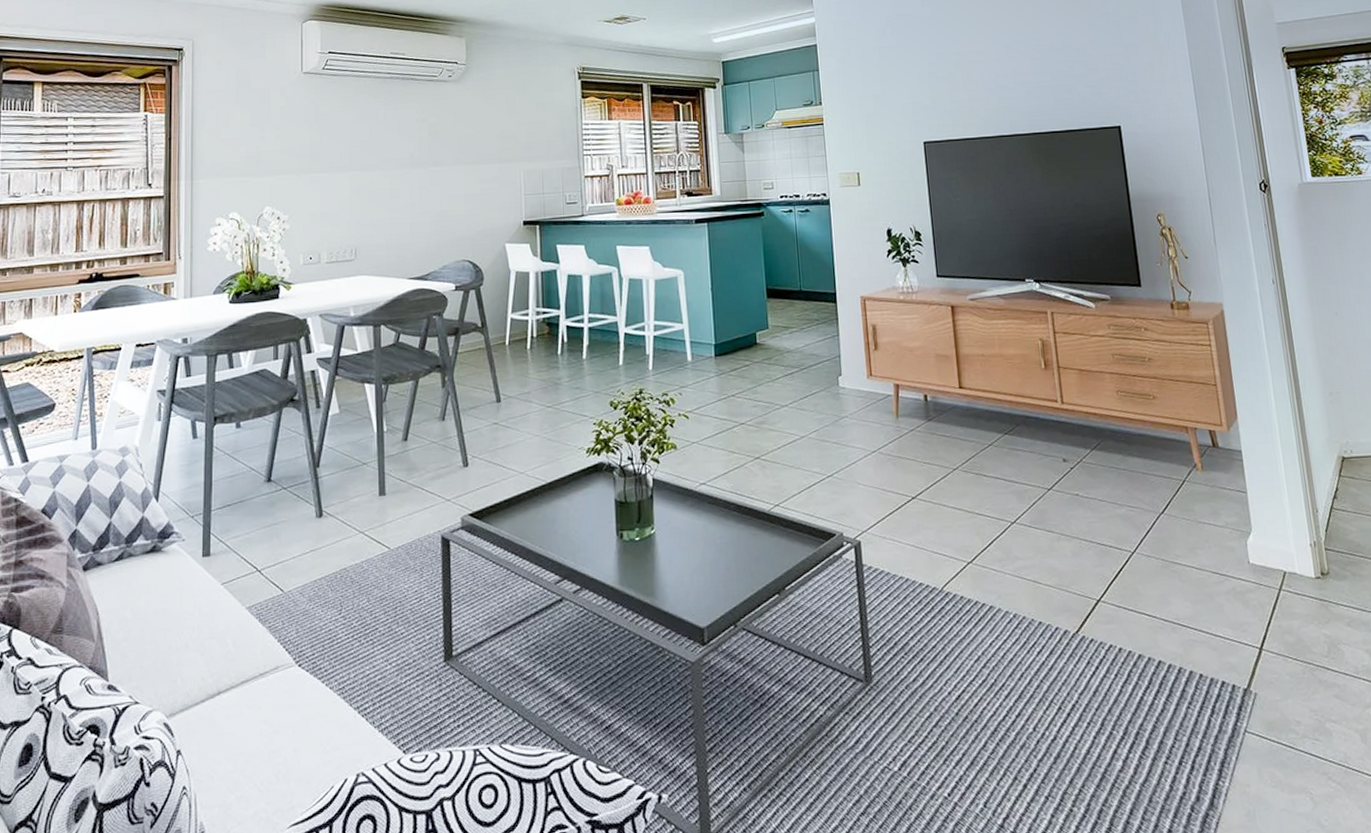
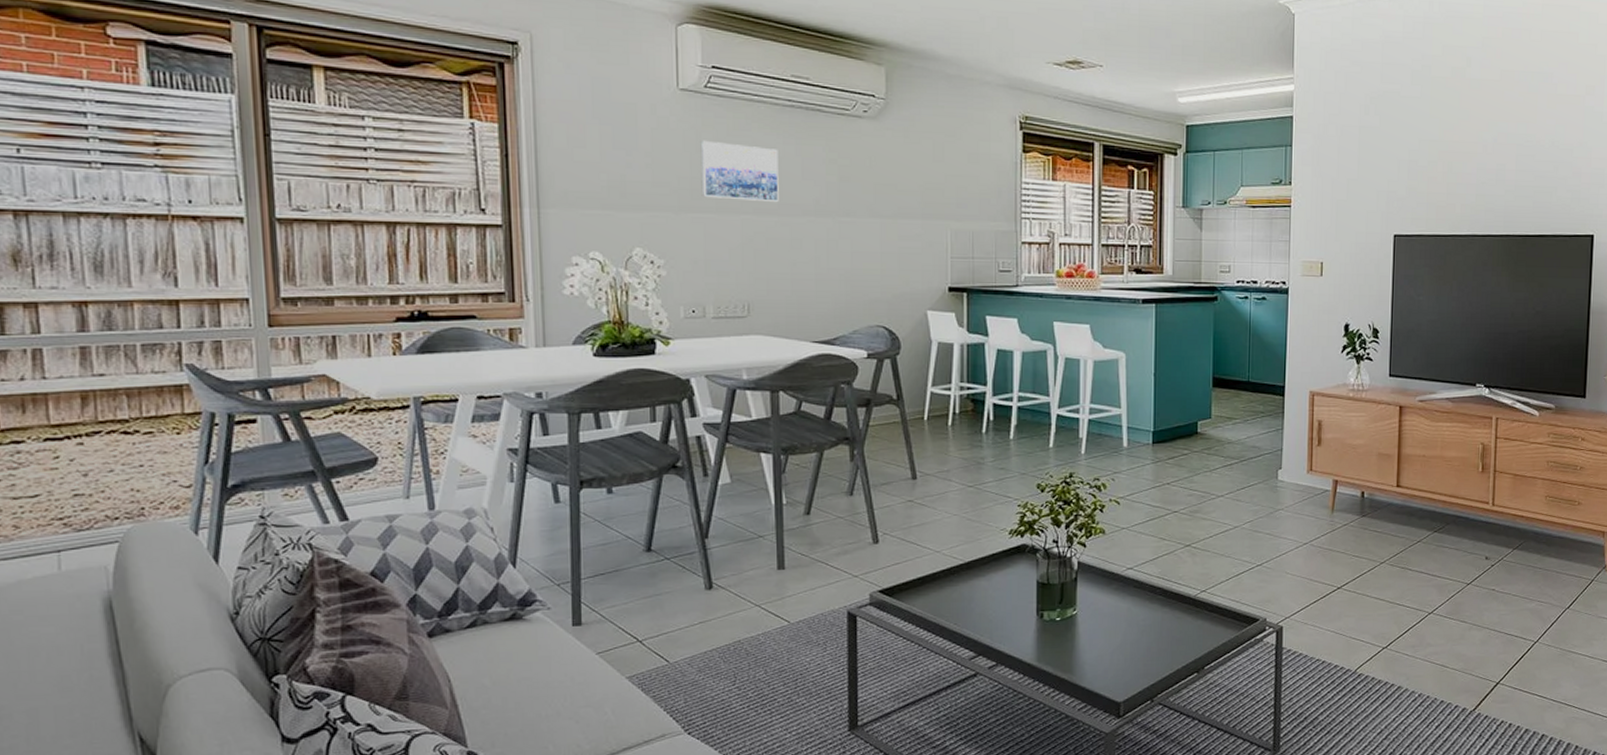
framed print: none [318,112,381,160] -> present [700,140,779,203]

